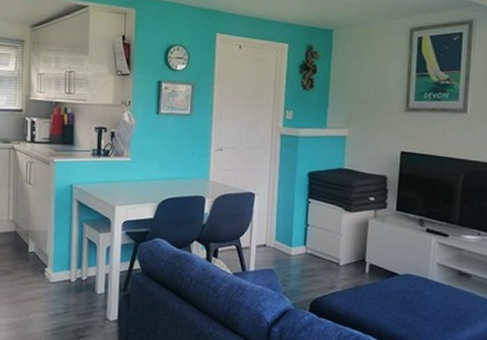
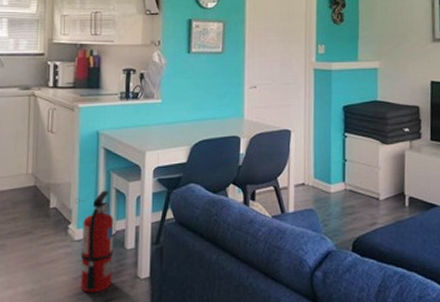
fire extinguisher: none [50,239,86,330] -> present [75,190,114,293]

